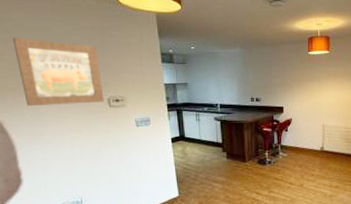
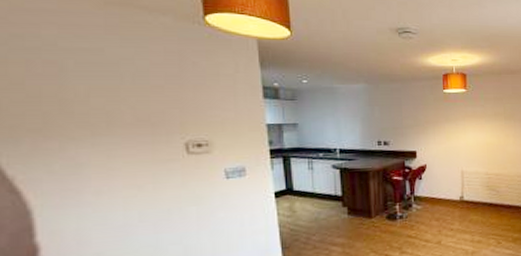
wall art: present [13,37,104,107] -> none [40,59,180,155]

